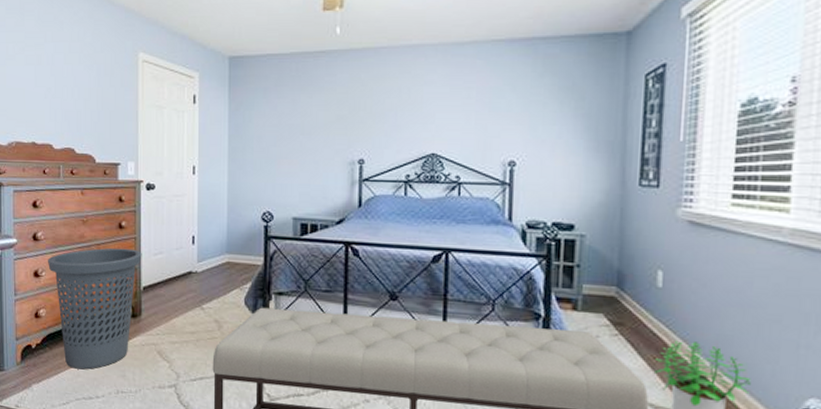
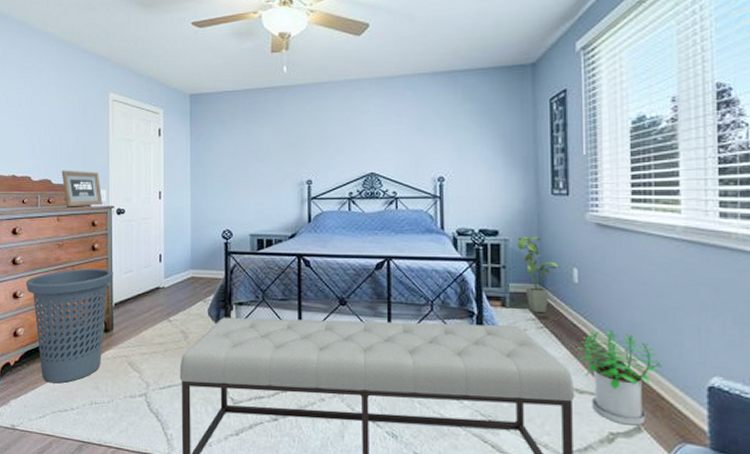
picture frame: none [85,138,131,180] -> present [61,170,103,207]
house plant: none [594,231,643,320] -> present [516,236,560,314]

